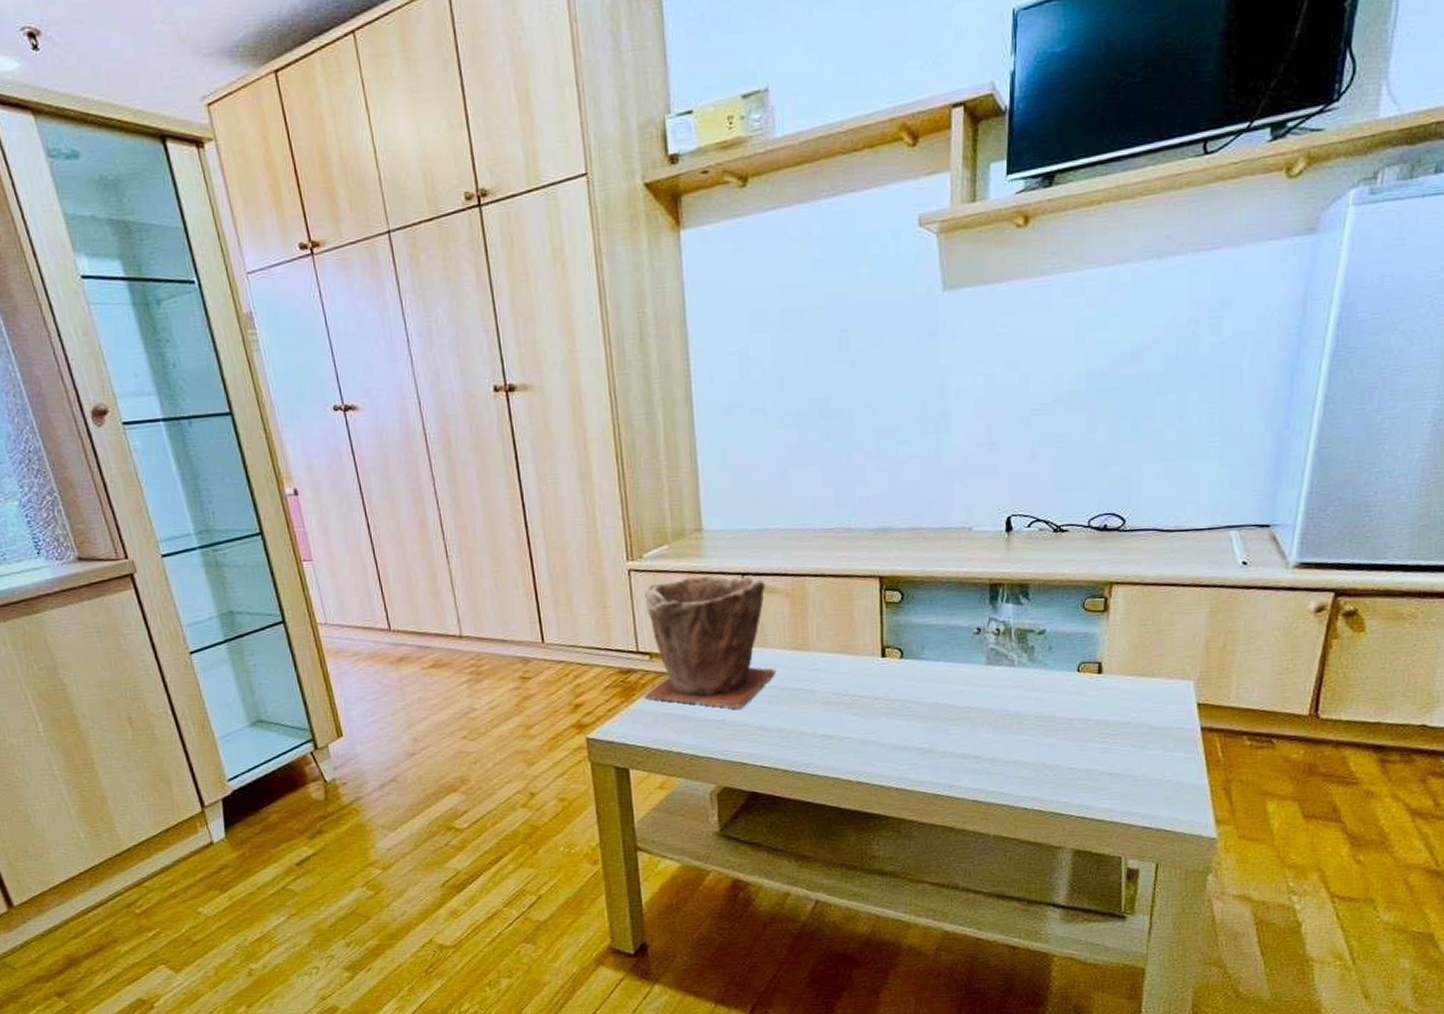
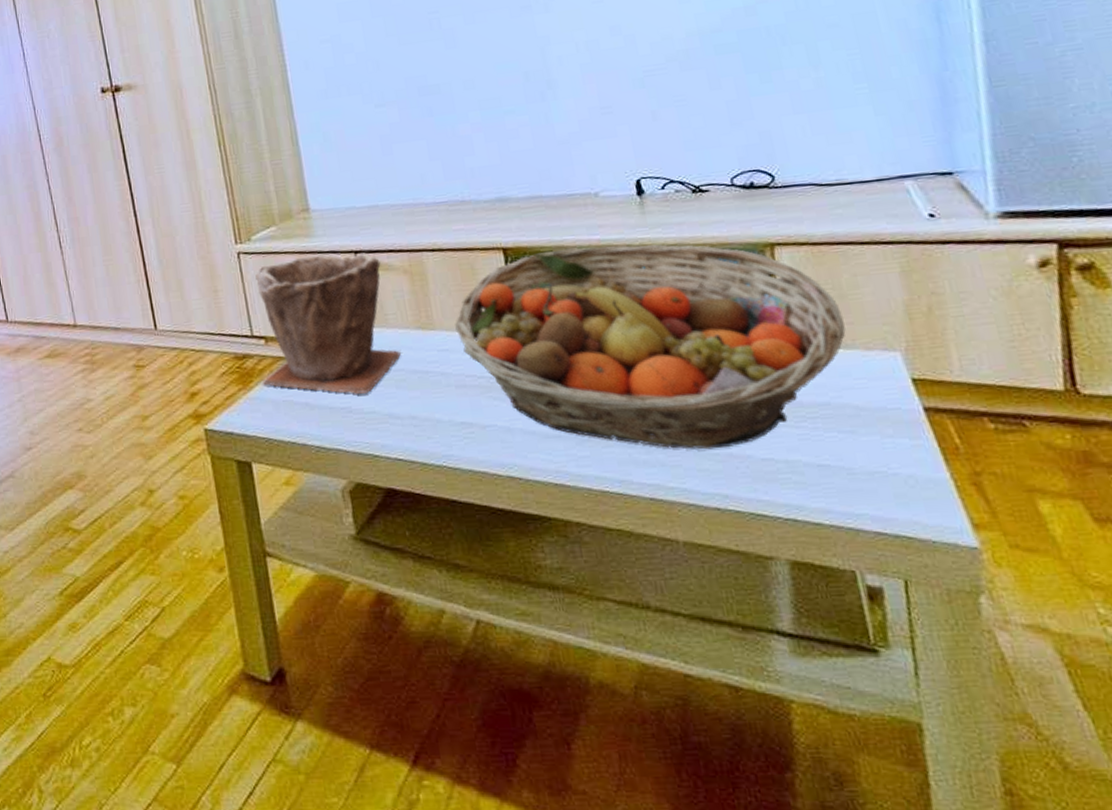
fruit basket: none [828,578,1155,760] -> present [455,244,846,450]

